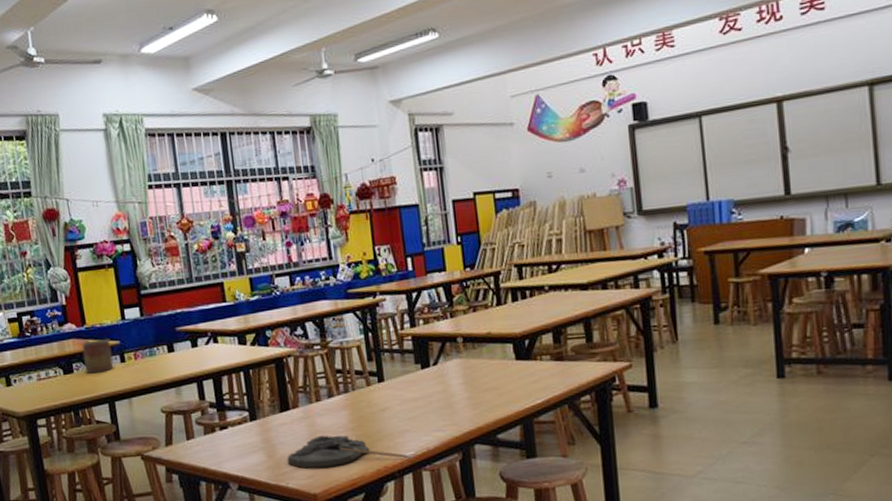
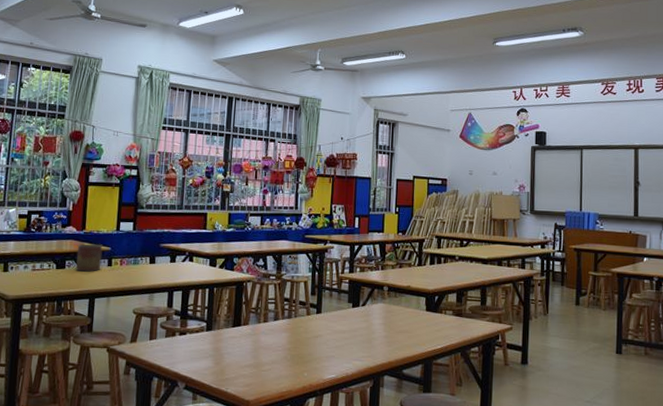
paint palette: present [287,435,414,469] -> none [230,351,335,381]

